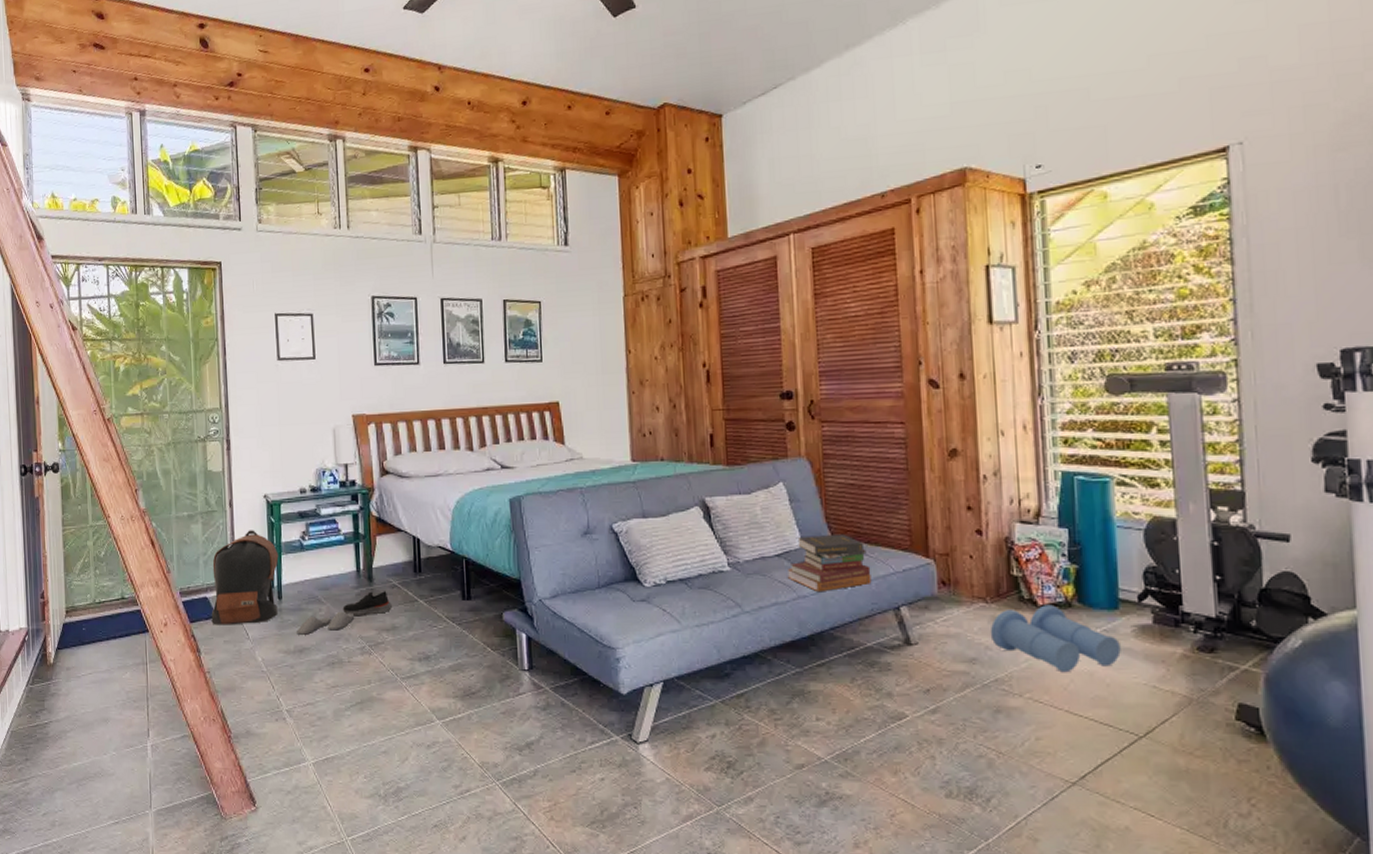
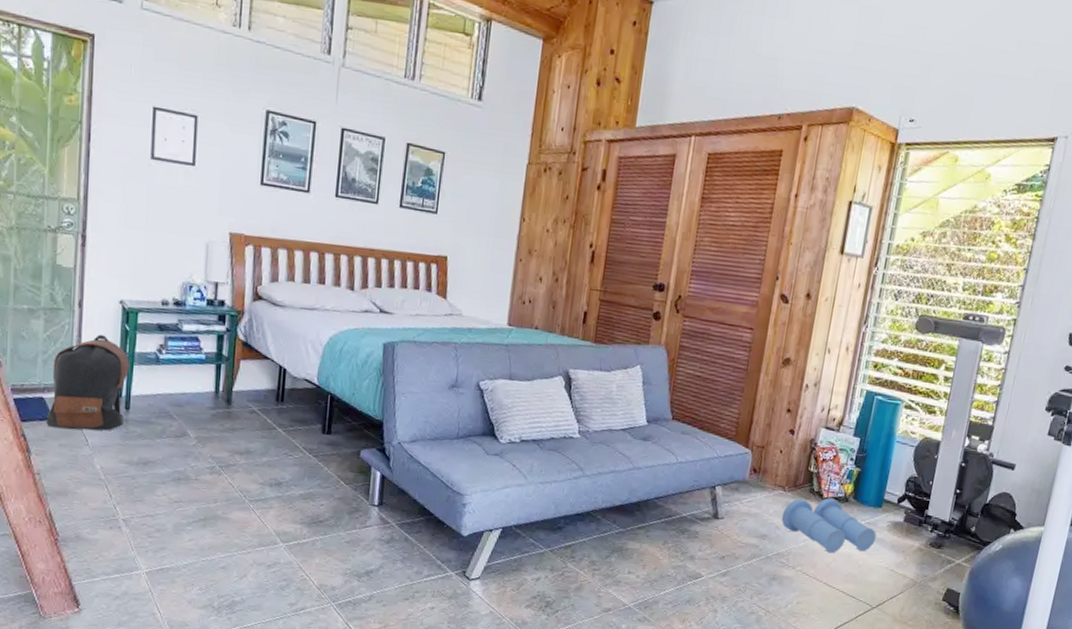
slippers: present [297,611,354,635] -> none [142,429,207,449]
shoe: present [342,591,393,617] -> none [195,414,250,437]
books: present [788,533,872,593] -> none [628,416,699,466]

